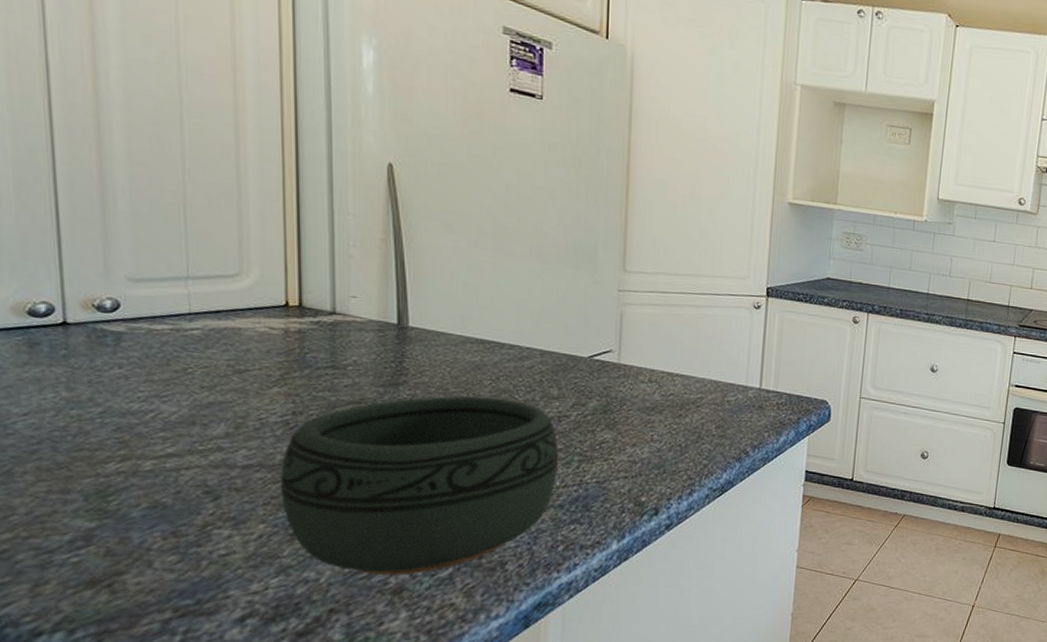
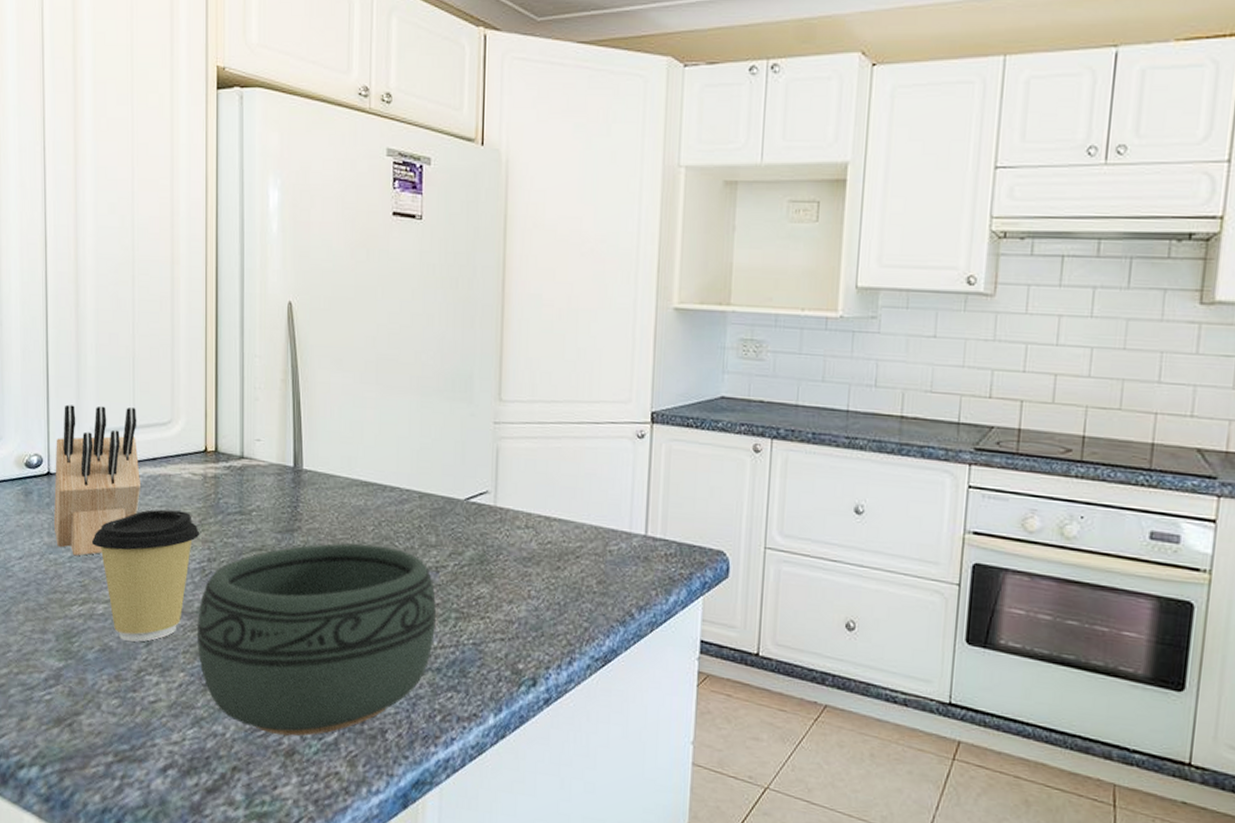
knife block: none [73,249,201,412] -> present [53,404,141,556]
coffee cup: none [131,363,282,497] -> present [91,509,200,642]

